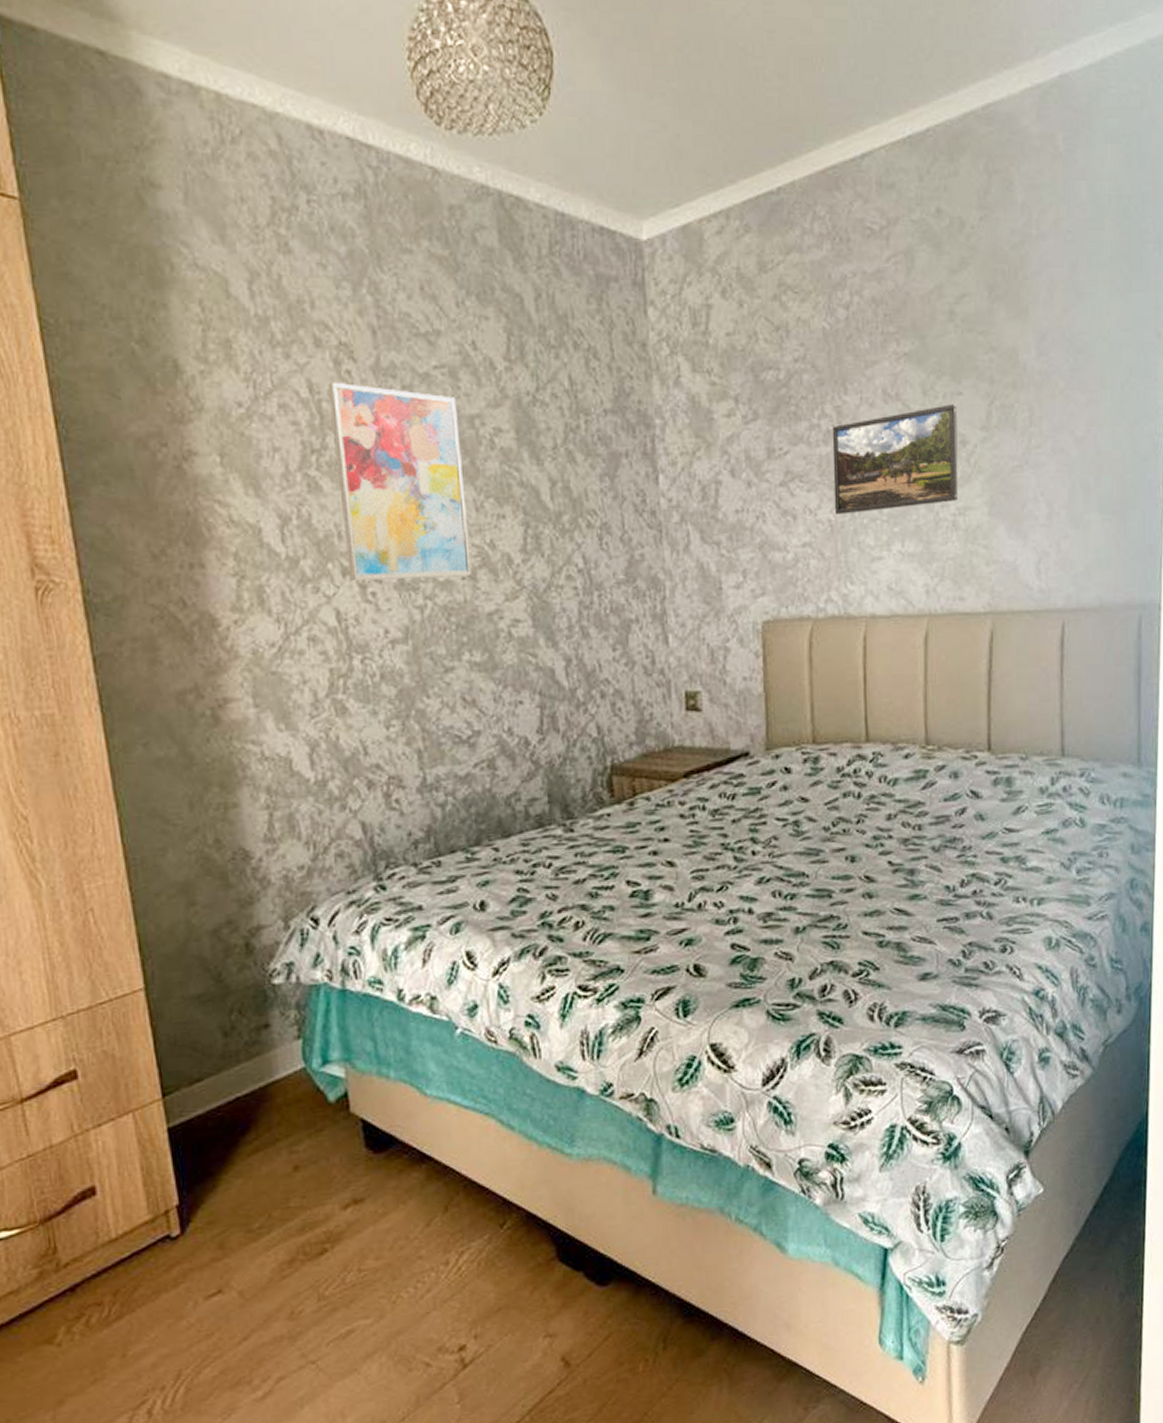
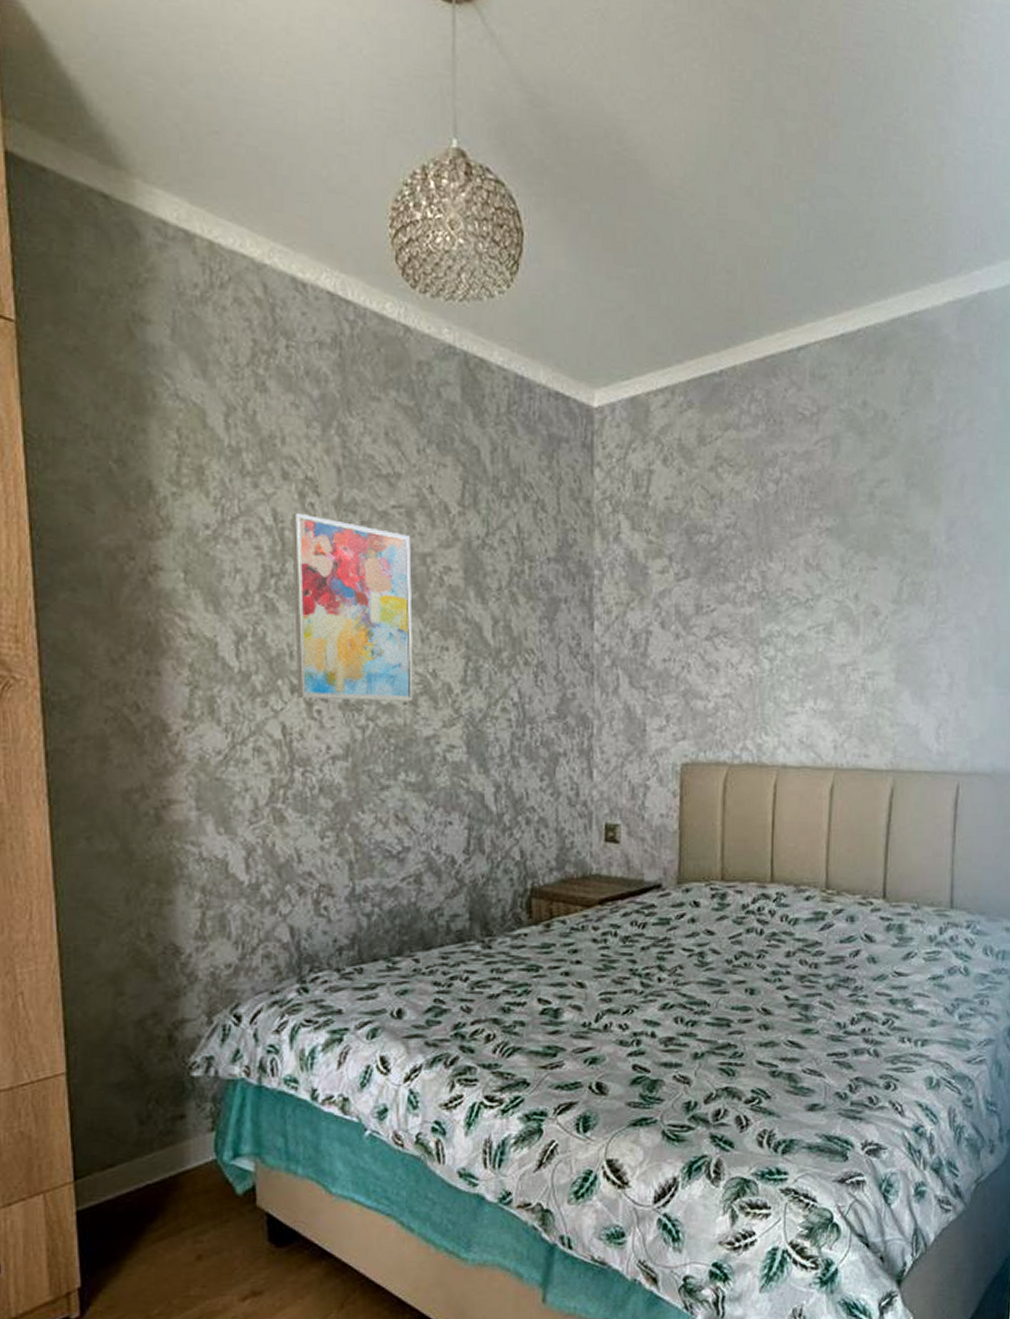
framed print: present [832,404,959,515] -> none [754,577,871,671]

